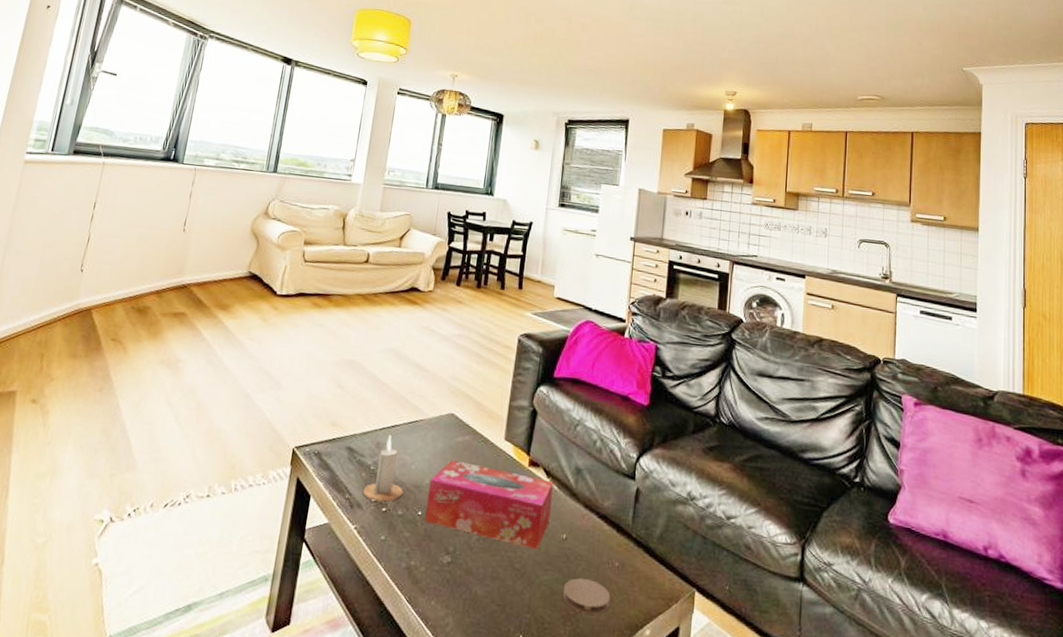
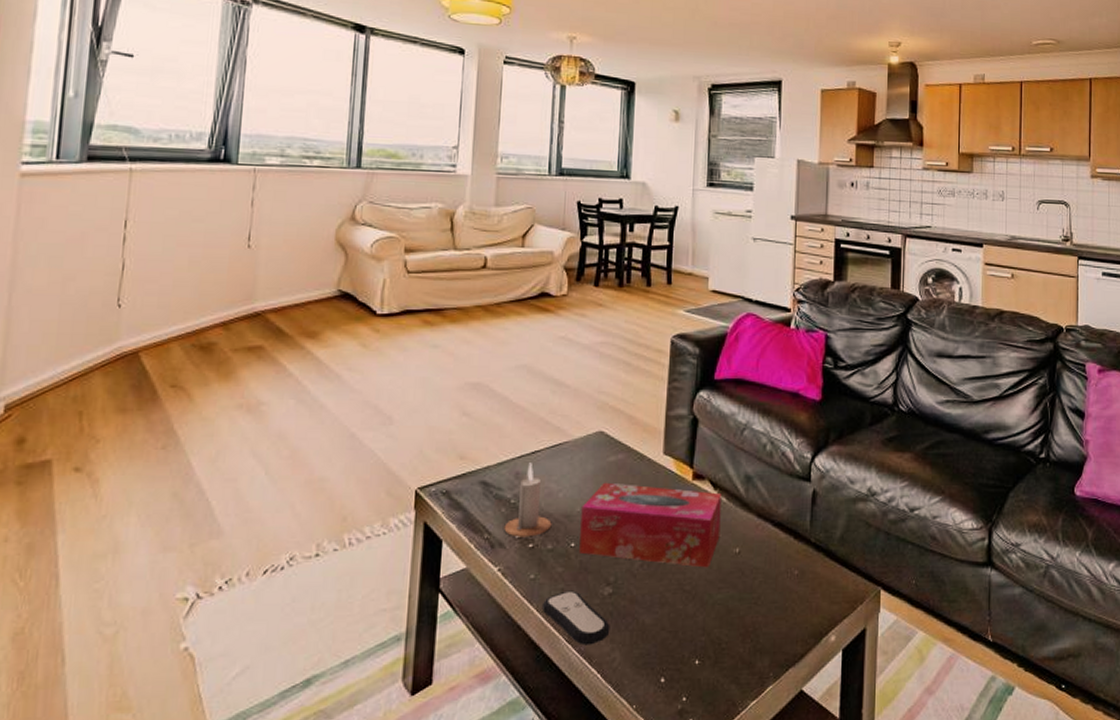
remote control: none [388,554,447,608] -> present [541,590,610,646]
coaster: present [562,578,611,615] -> none [739,592,792,628]

